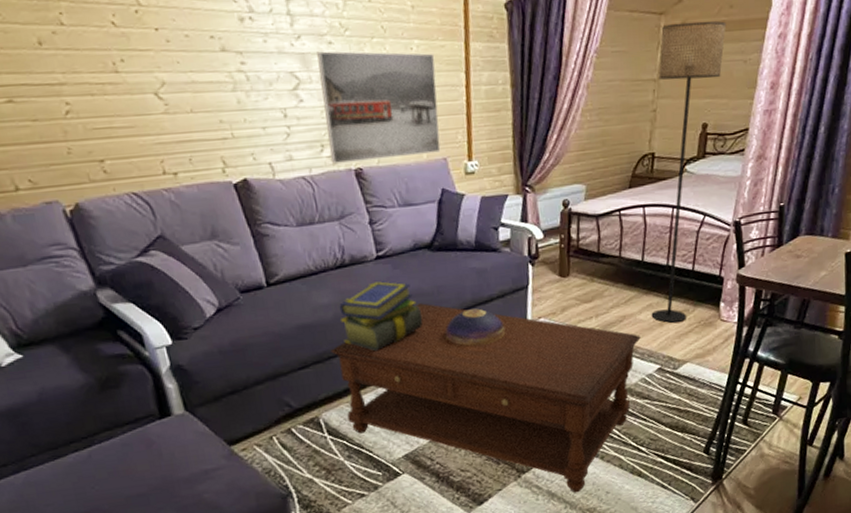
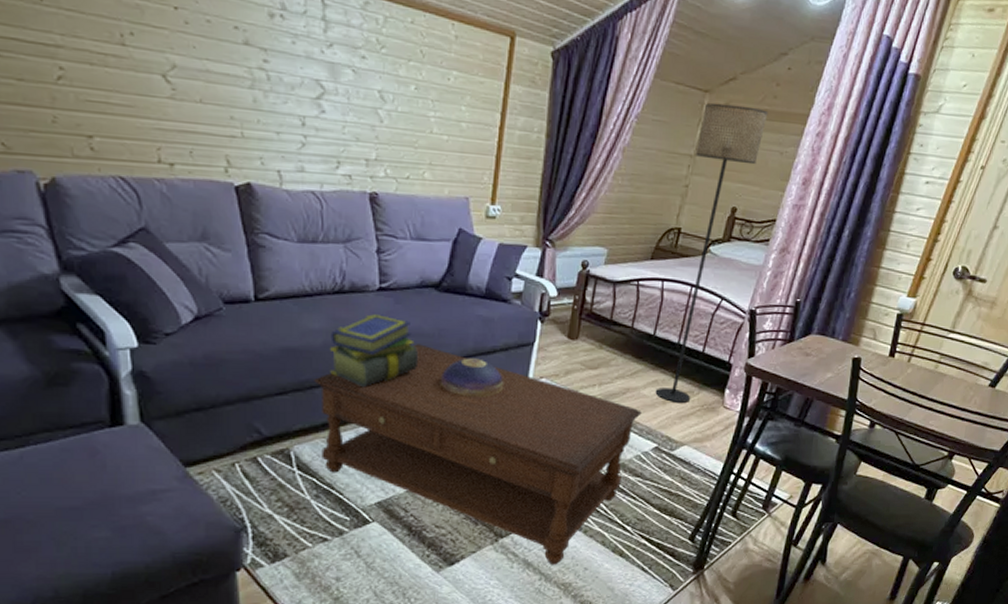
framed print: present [317,51,441,164] -> none [345,64,472,190]

